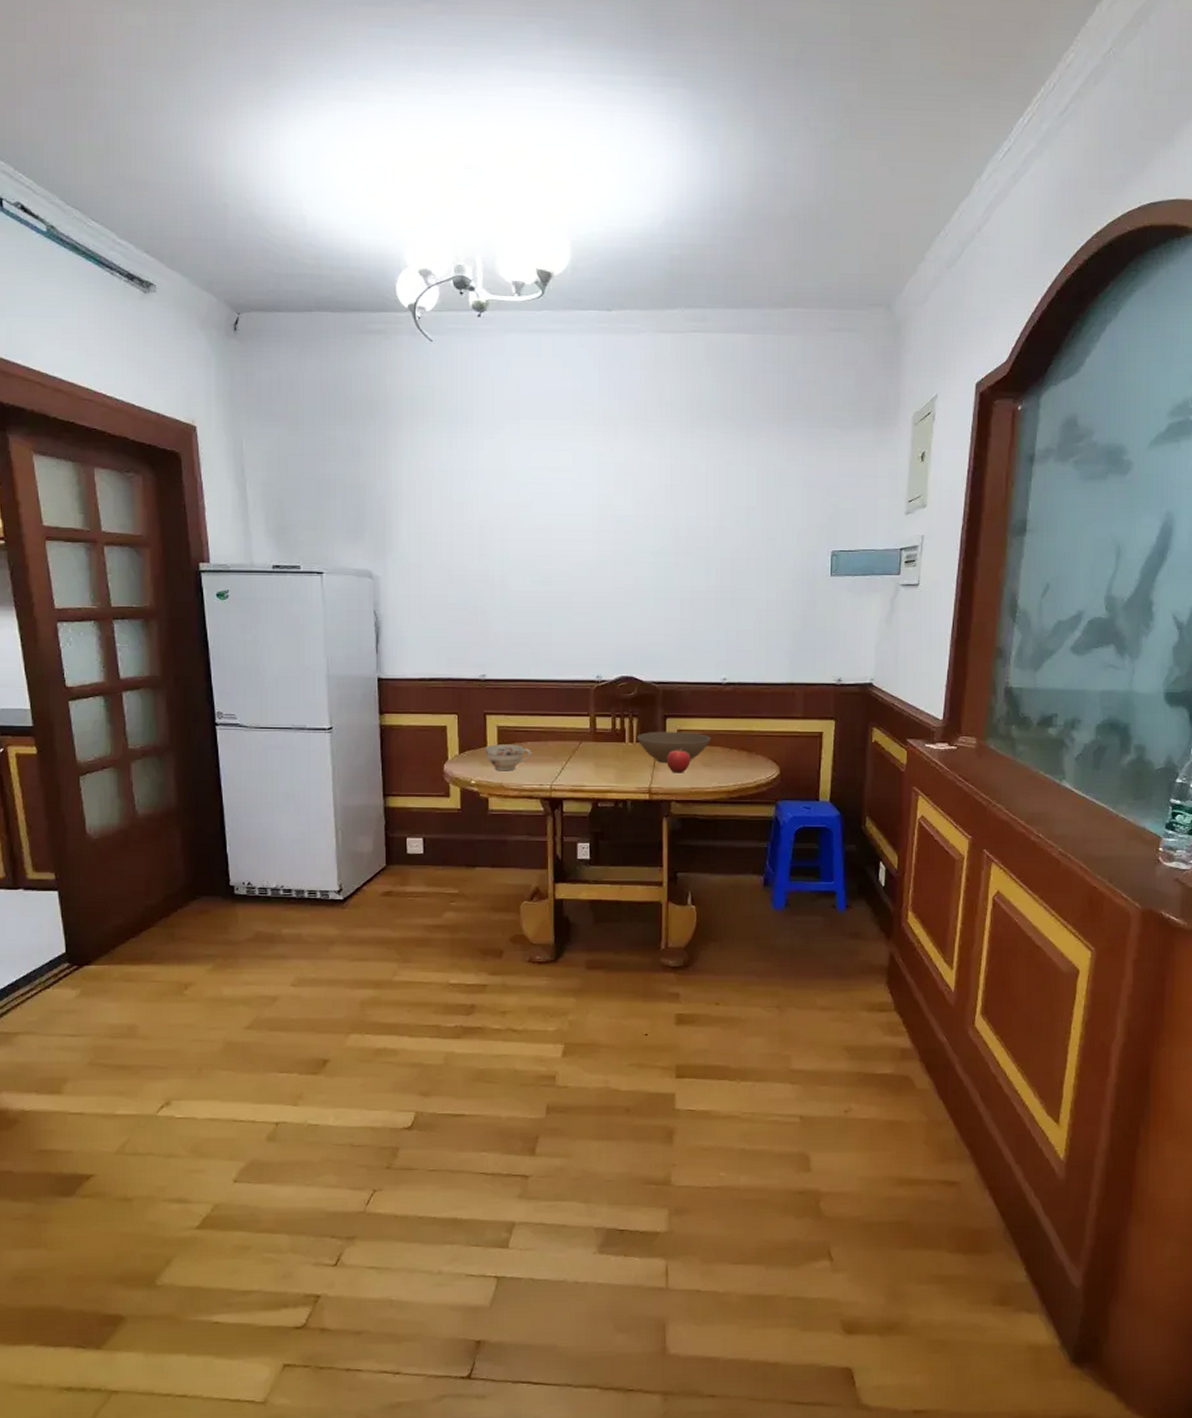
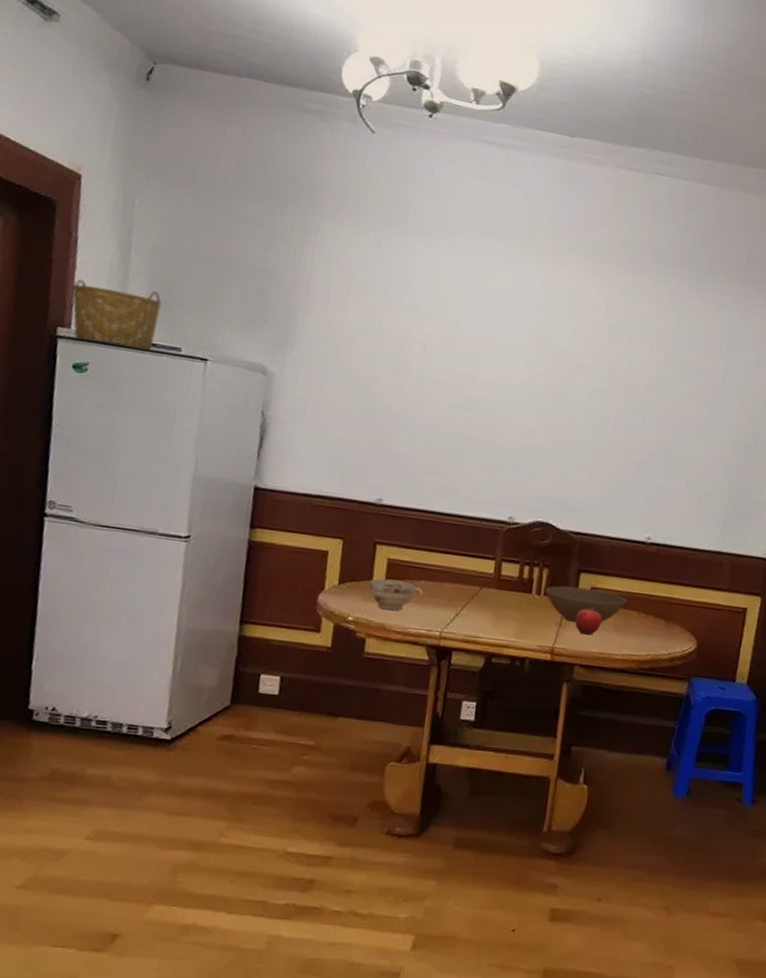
basket: none [204,518,278,573] -> present [71,279,162,352]

